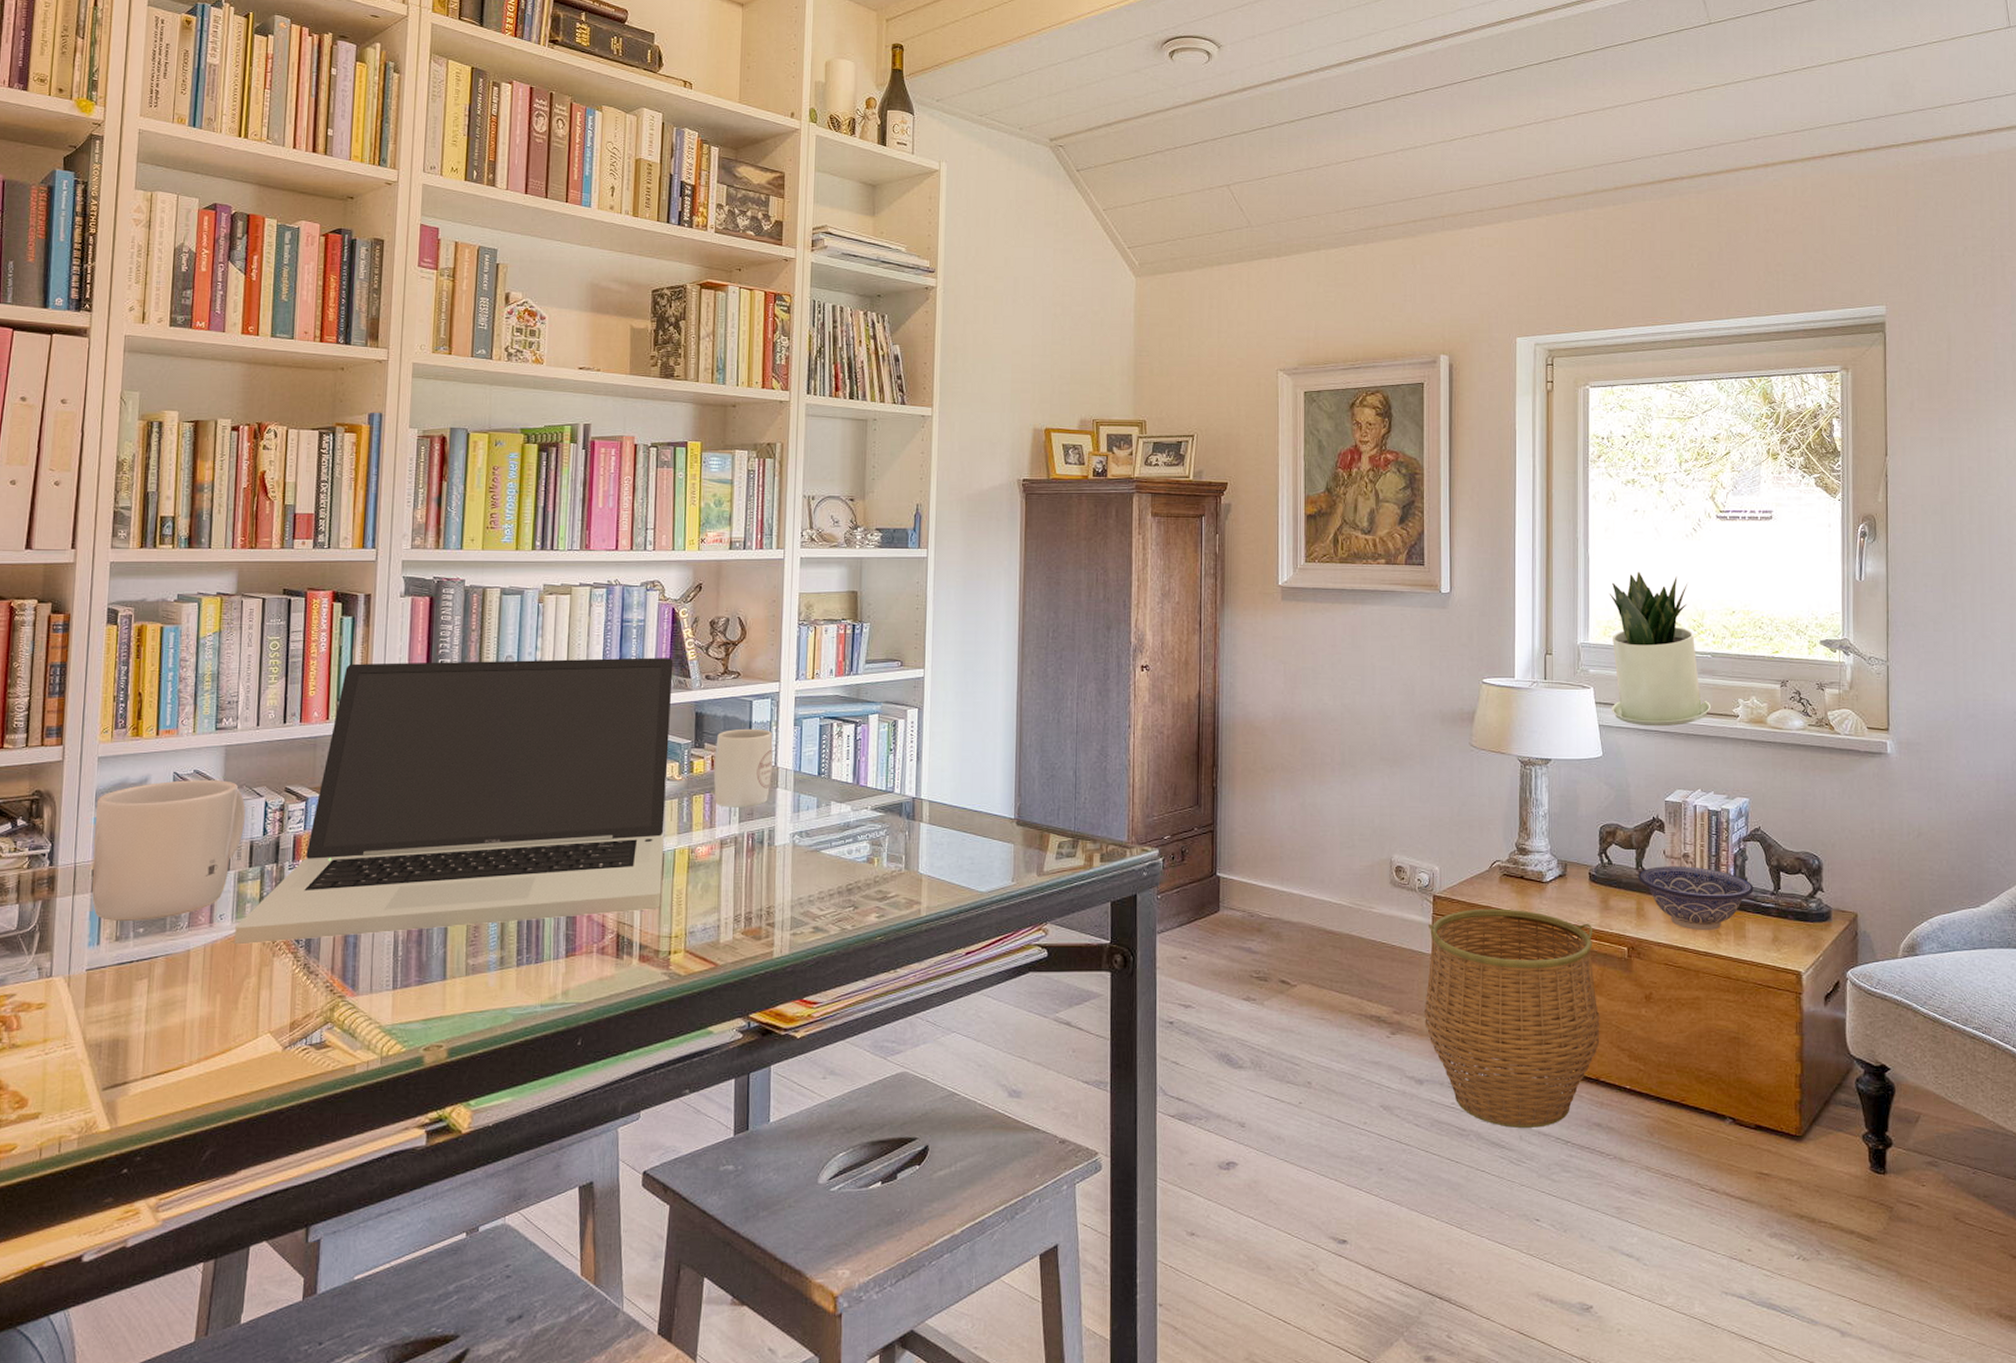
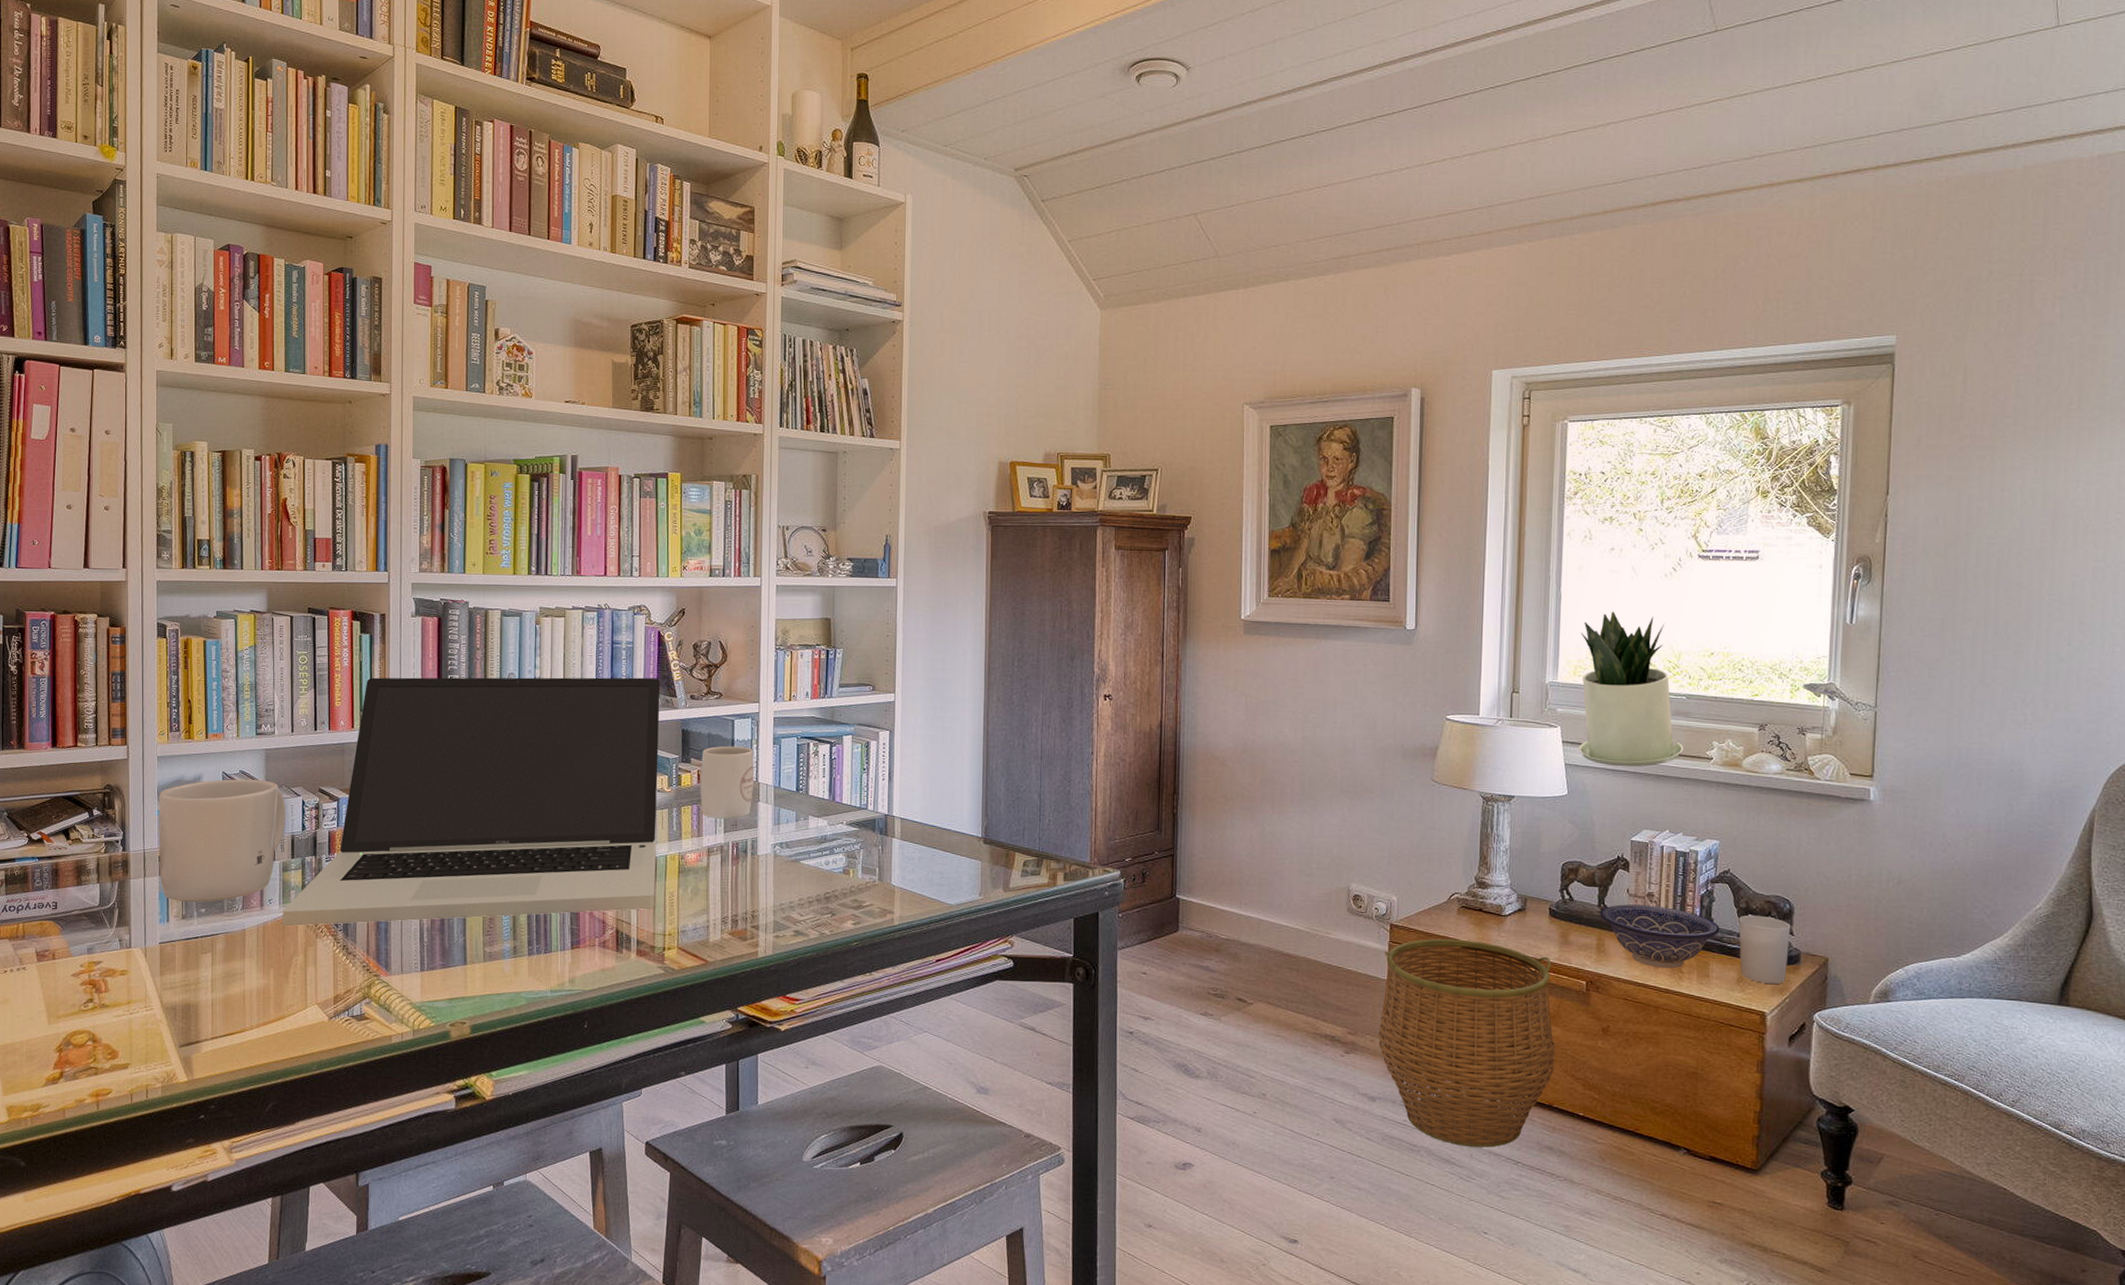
candle holder: none [1771,873,1821,942] -> present [1738,915,1791,984]

